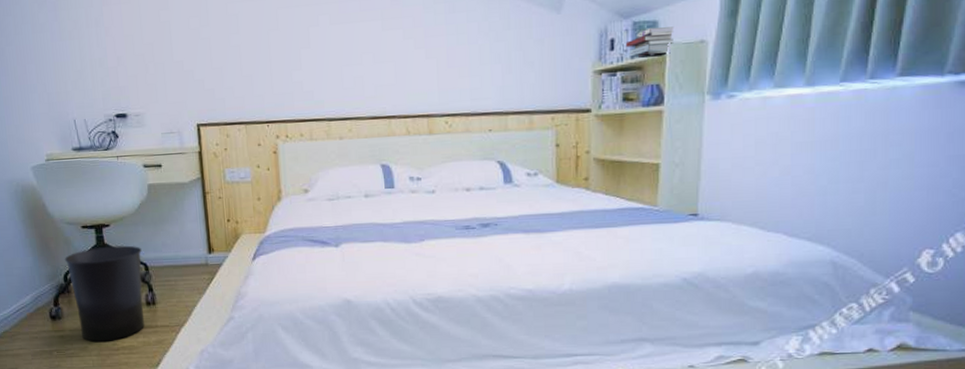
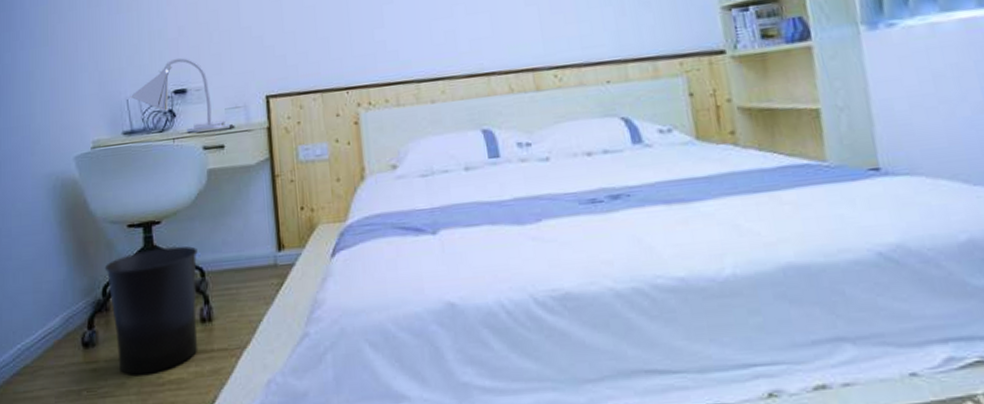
table lamp: none [76,85,171,153] -> present [130,57,235,133]

